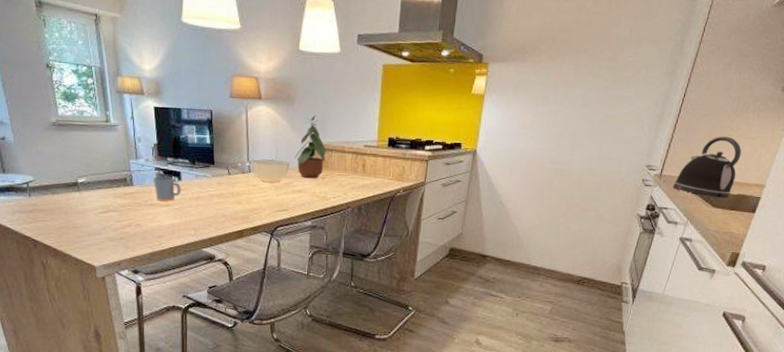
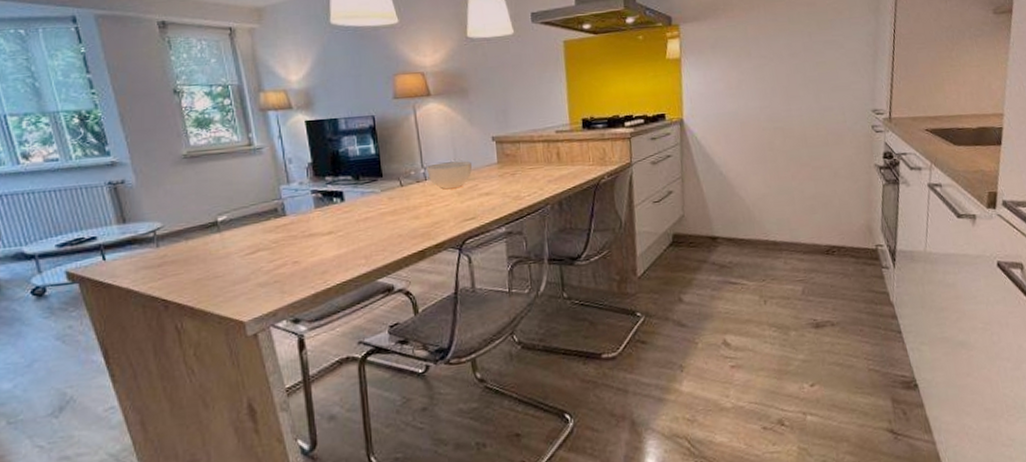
mug: present [154,176,182,202] -> none [311,198,346,230]
potted plant: present [294,115,326,178] -> none [476,105,513,177]
kettle: present [672,136,741,199] -> none [906,67,971,135]

